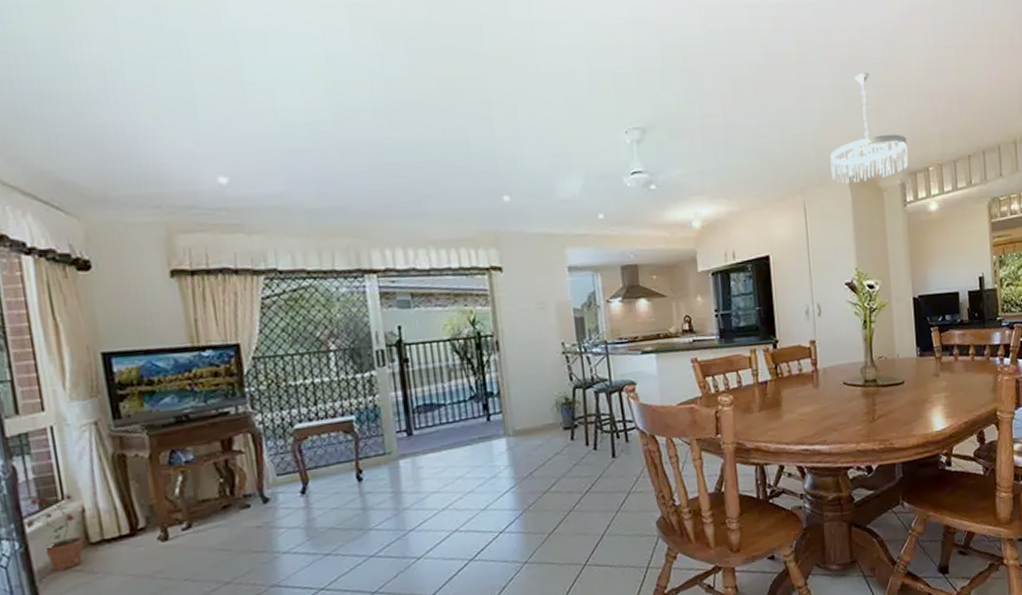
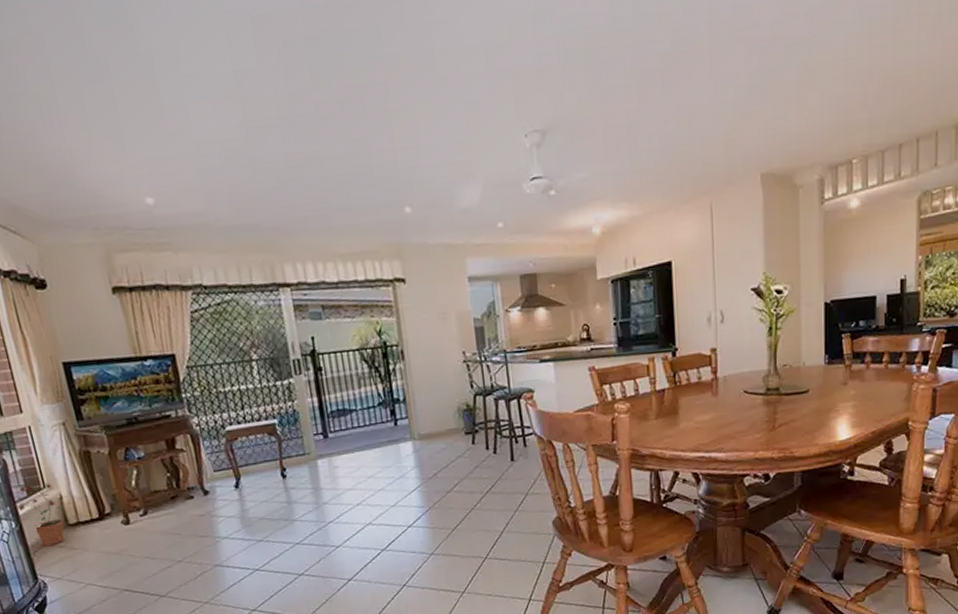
chandelier: present [830,72,909,183] -> none [742,54,830,181]

